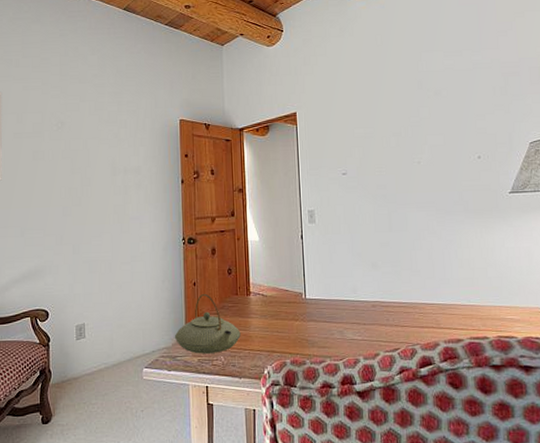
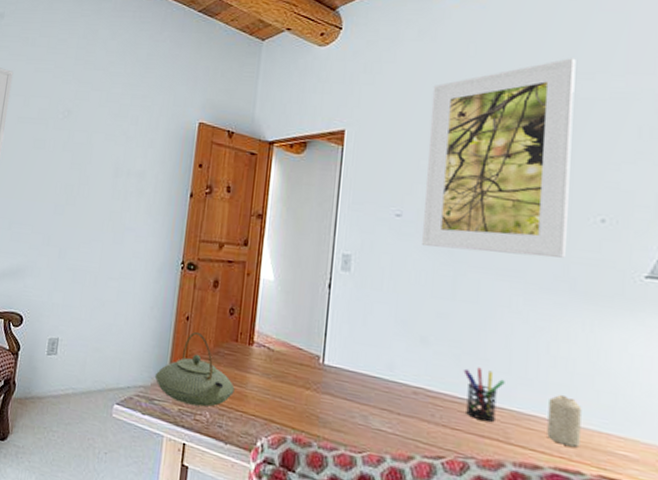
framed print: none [356,41,459,195] -> present [422,58,576,258]
pen holder: none [404,277,432,315] -> present [463,367,505,422]
candle: none [461,285,484,321] -> present [547,394,582,448]

